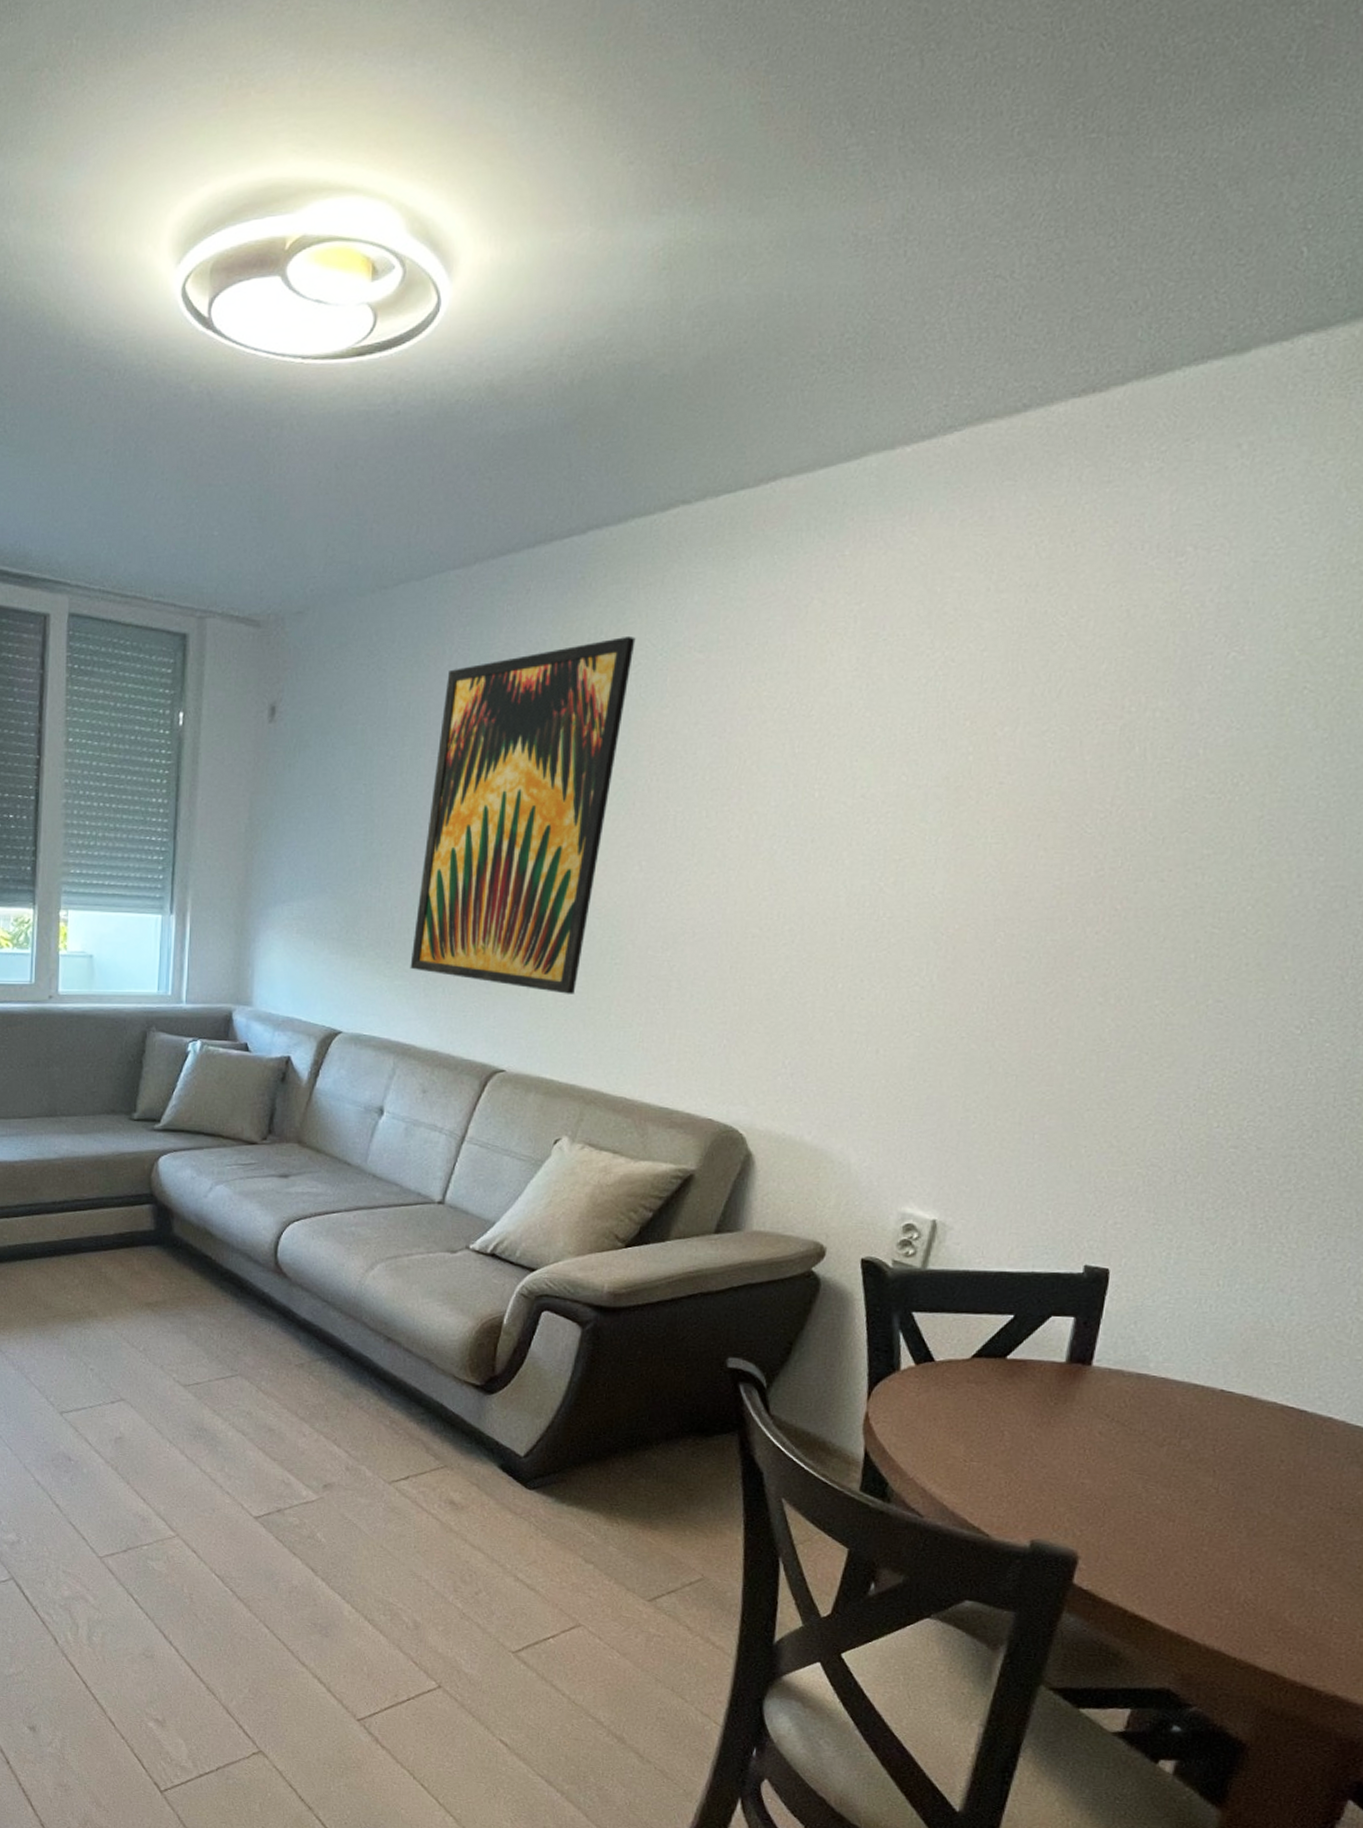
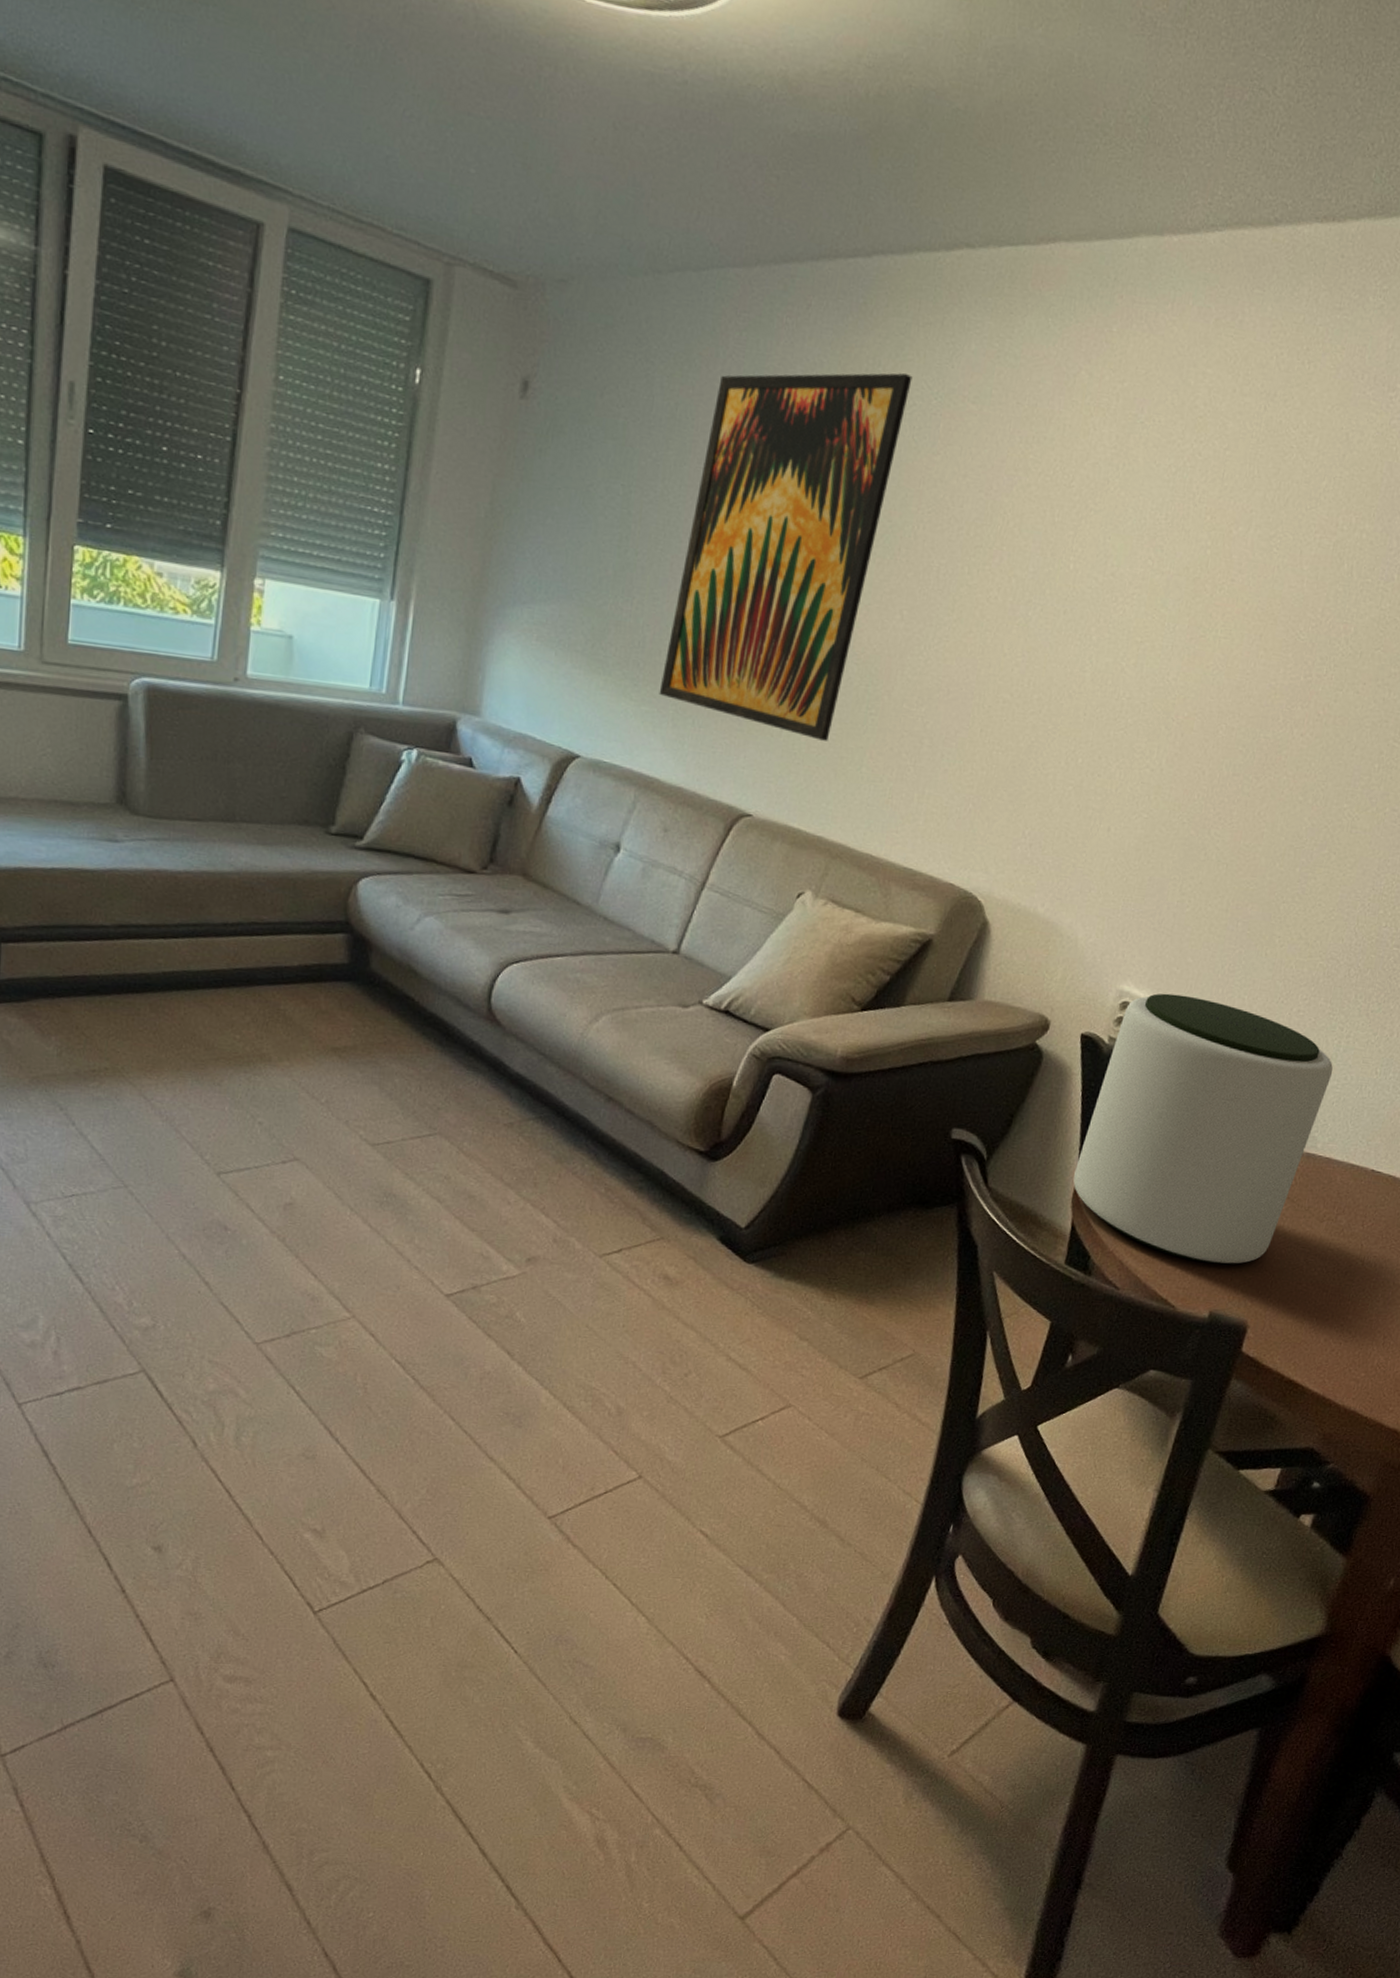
plant pot: none [863,1213,1163,1492] -> present [1073,993,1333,1264]

